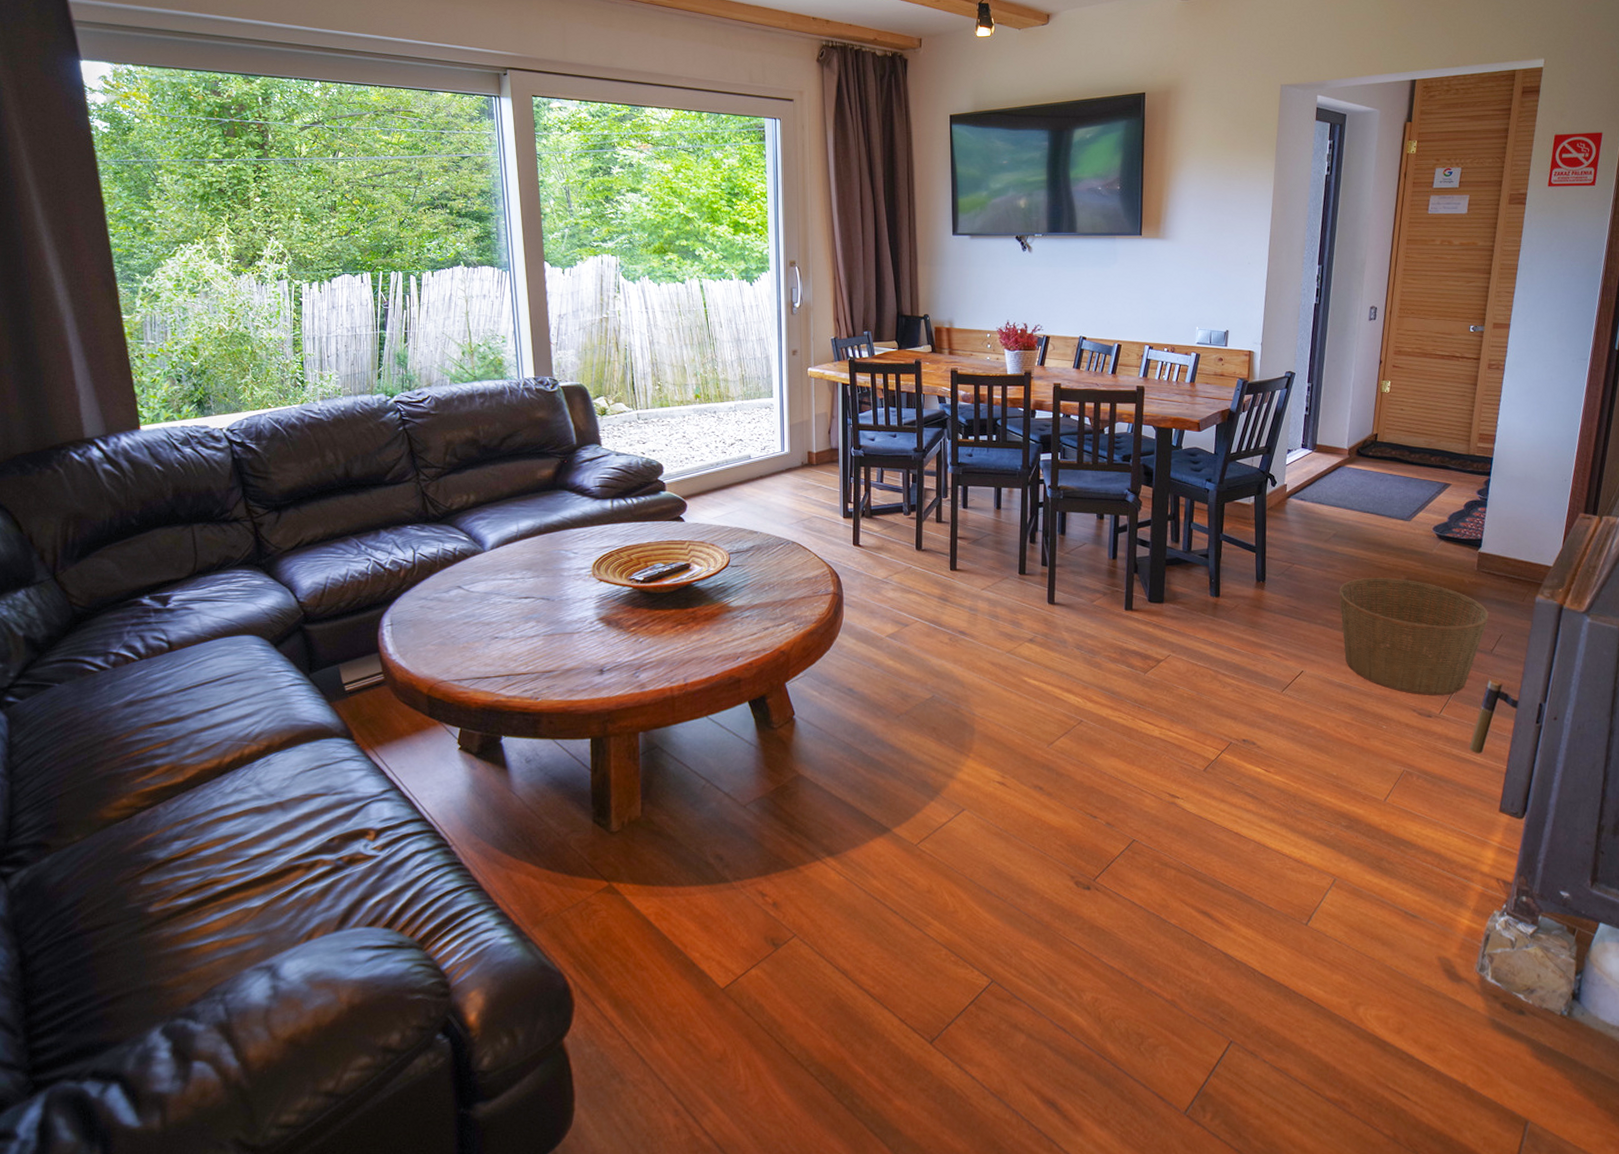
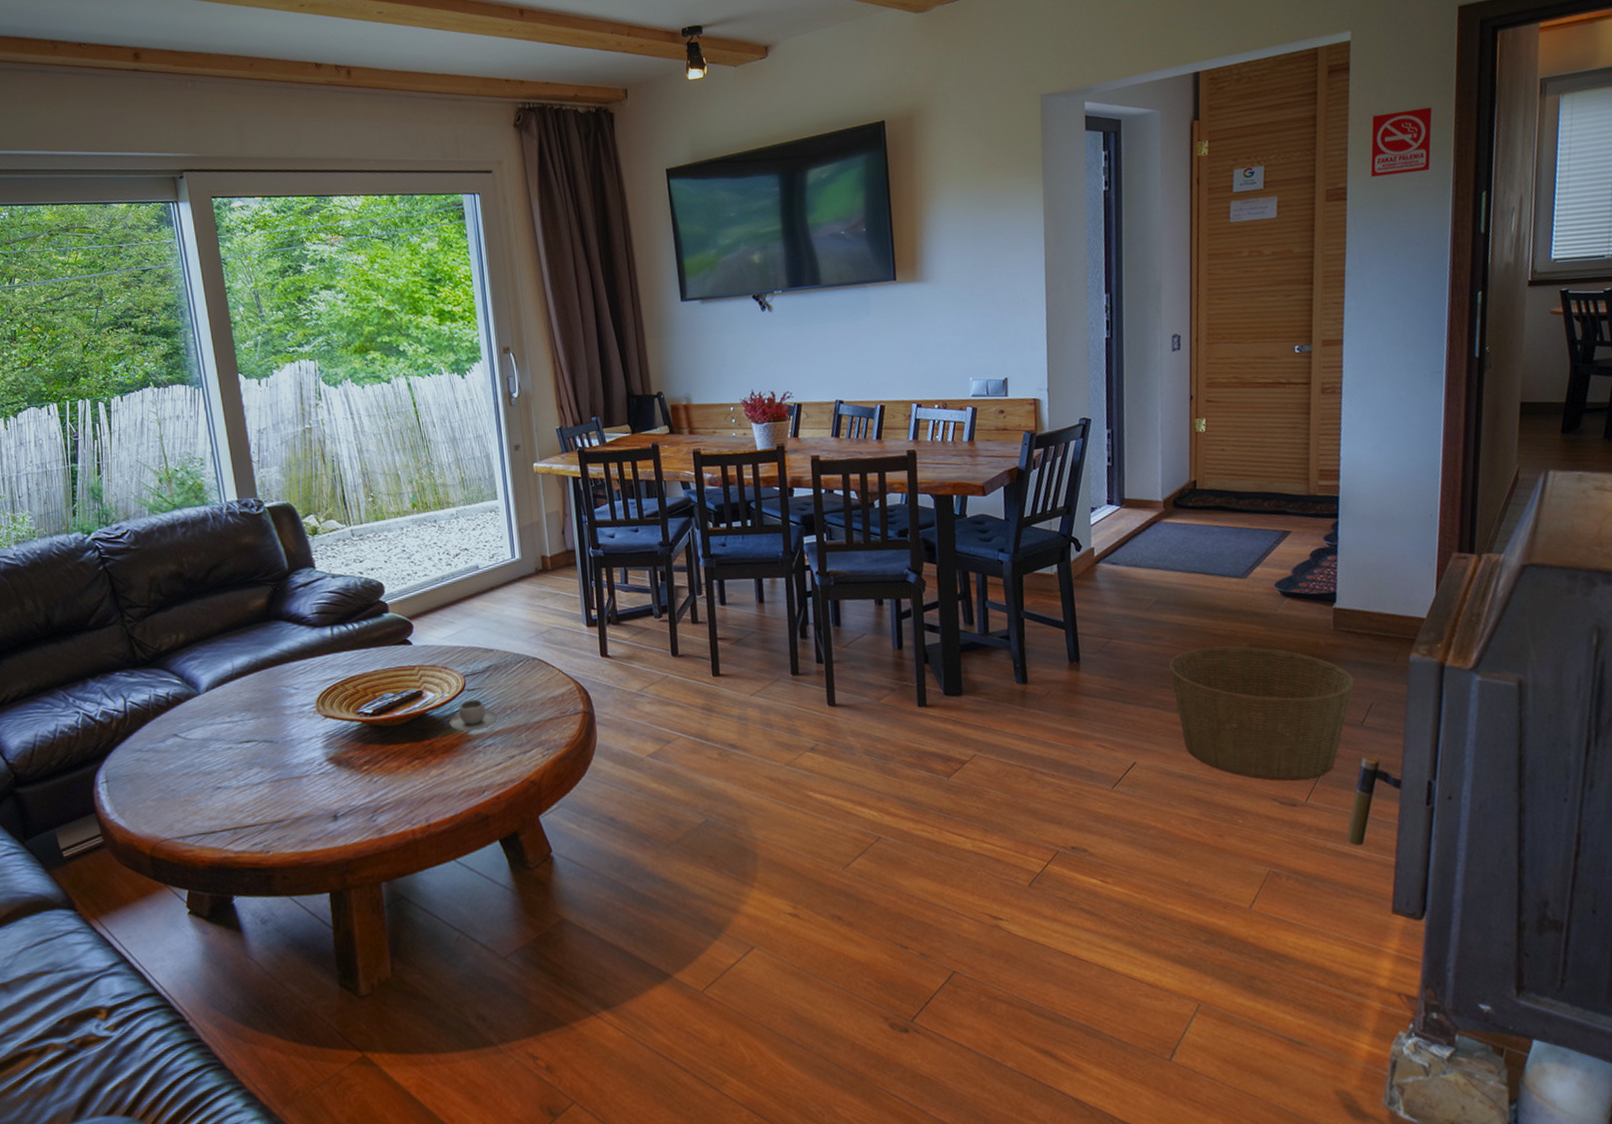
teacup: none [713,575,756,603] -> present [450,699,498,732]

